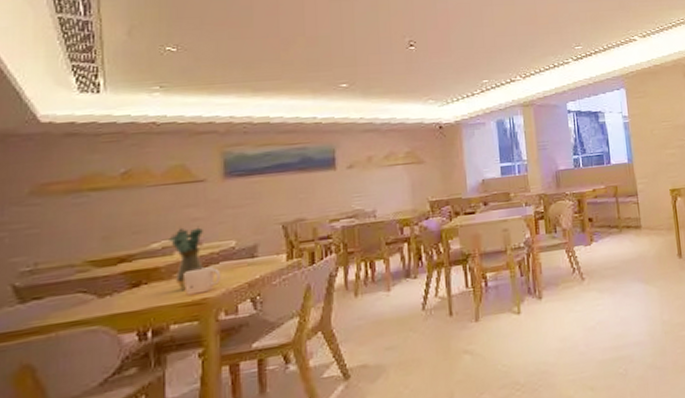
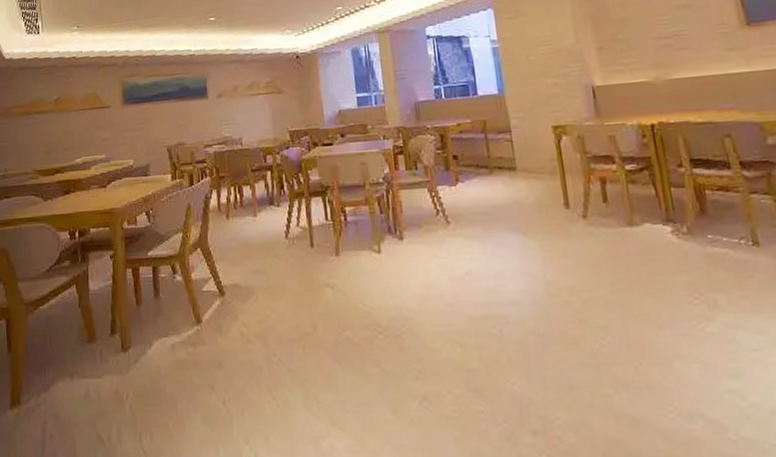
vase: present [169,226,203,291] -> none [87,145,111,201]
mug: present [184,266,221,296] -> none [98,181,124,205]

